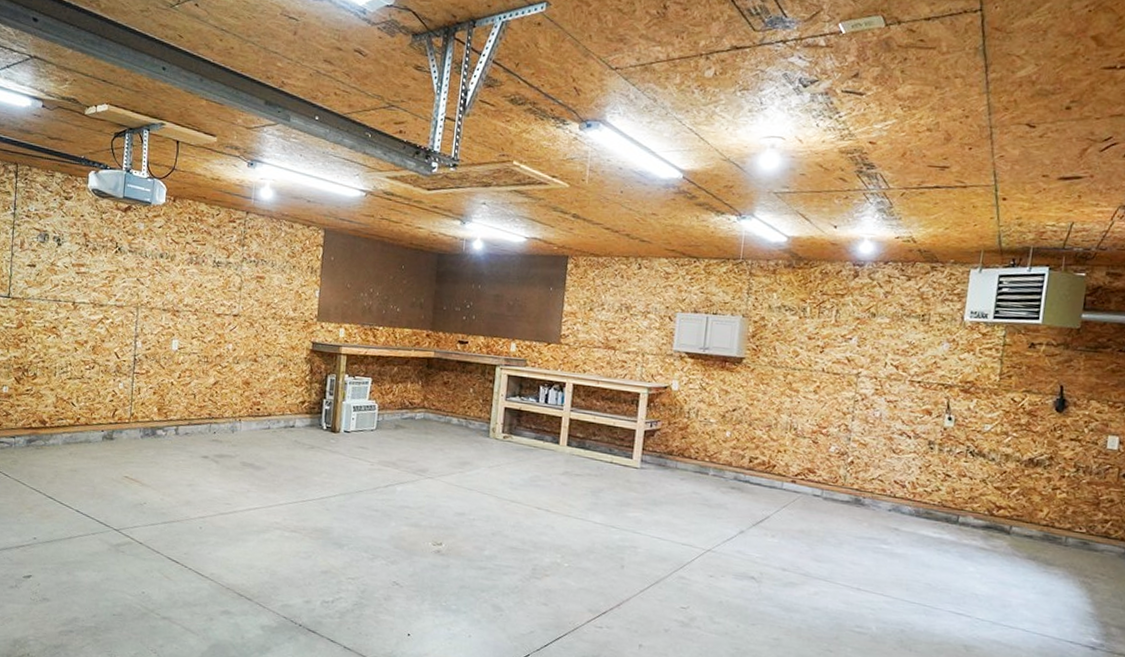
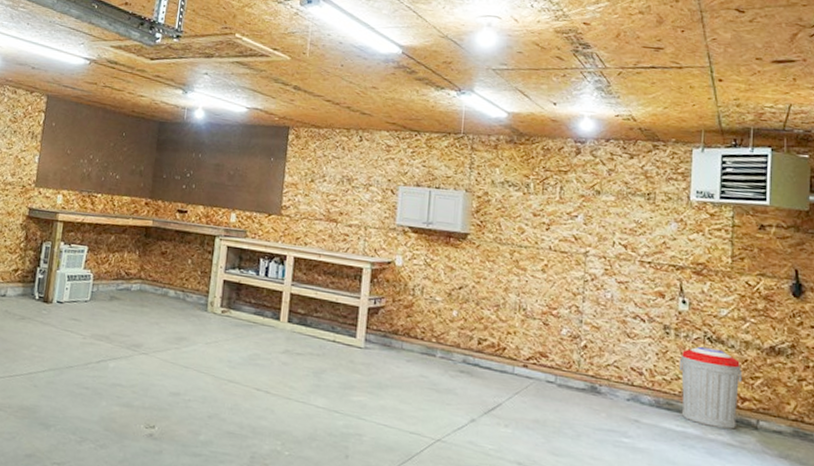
trash can: none [939,459,1001,536] -> present [678,346,743,430]

